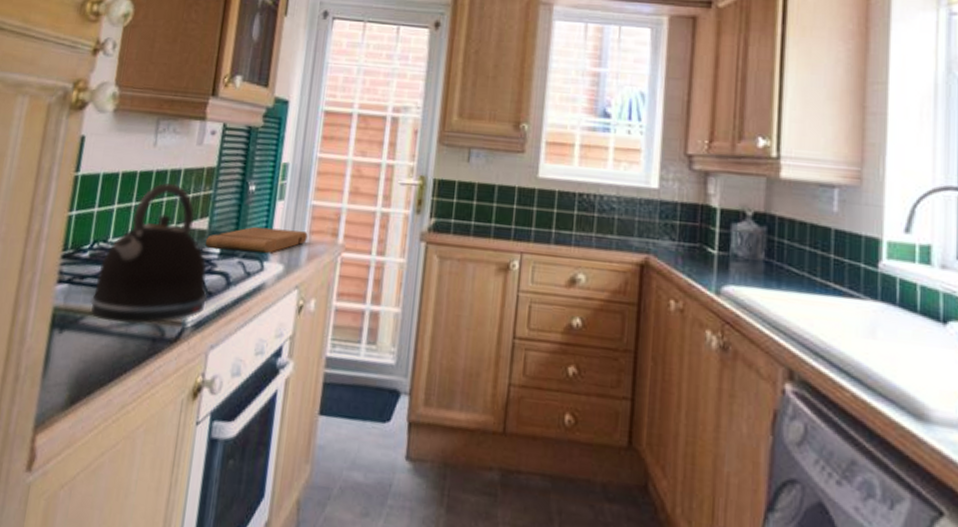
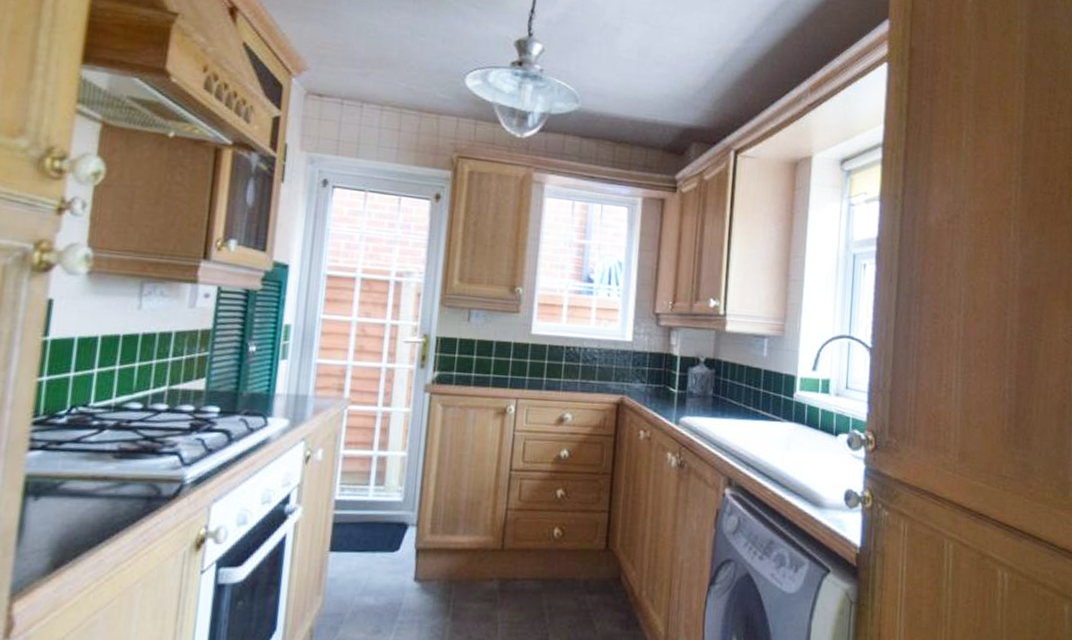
kettle: present [90,183,207,324] -> none [71,345,207,485]
cutting board: present [205,226,308,254] -> none [203,385,313,411]

